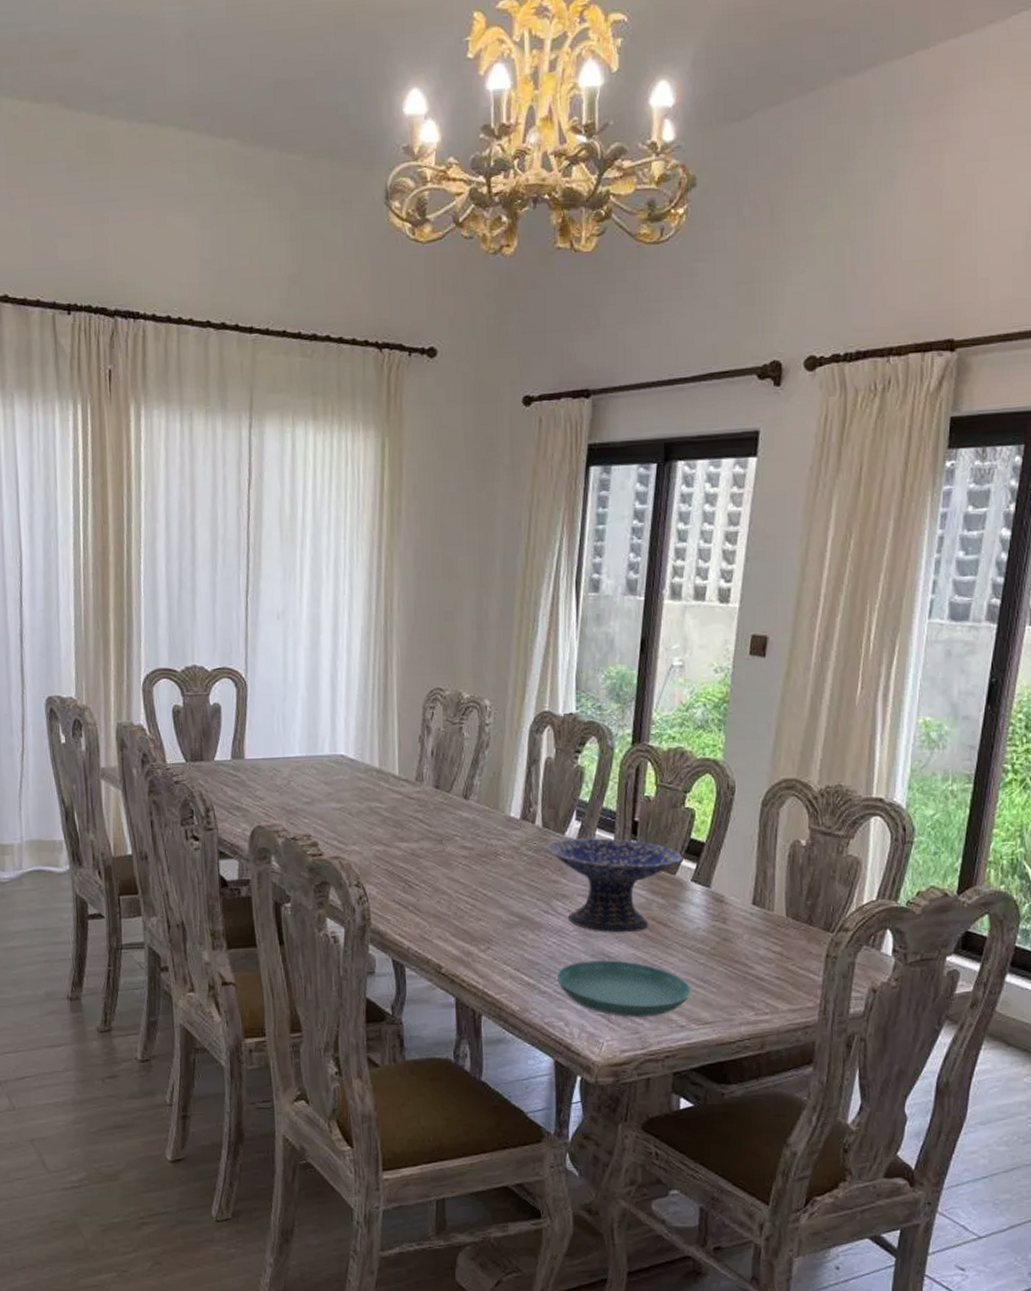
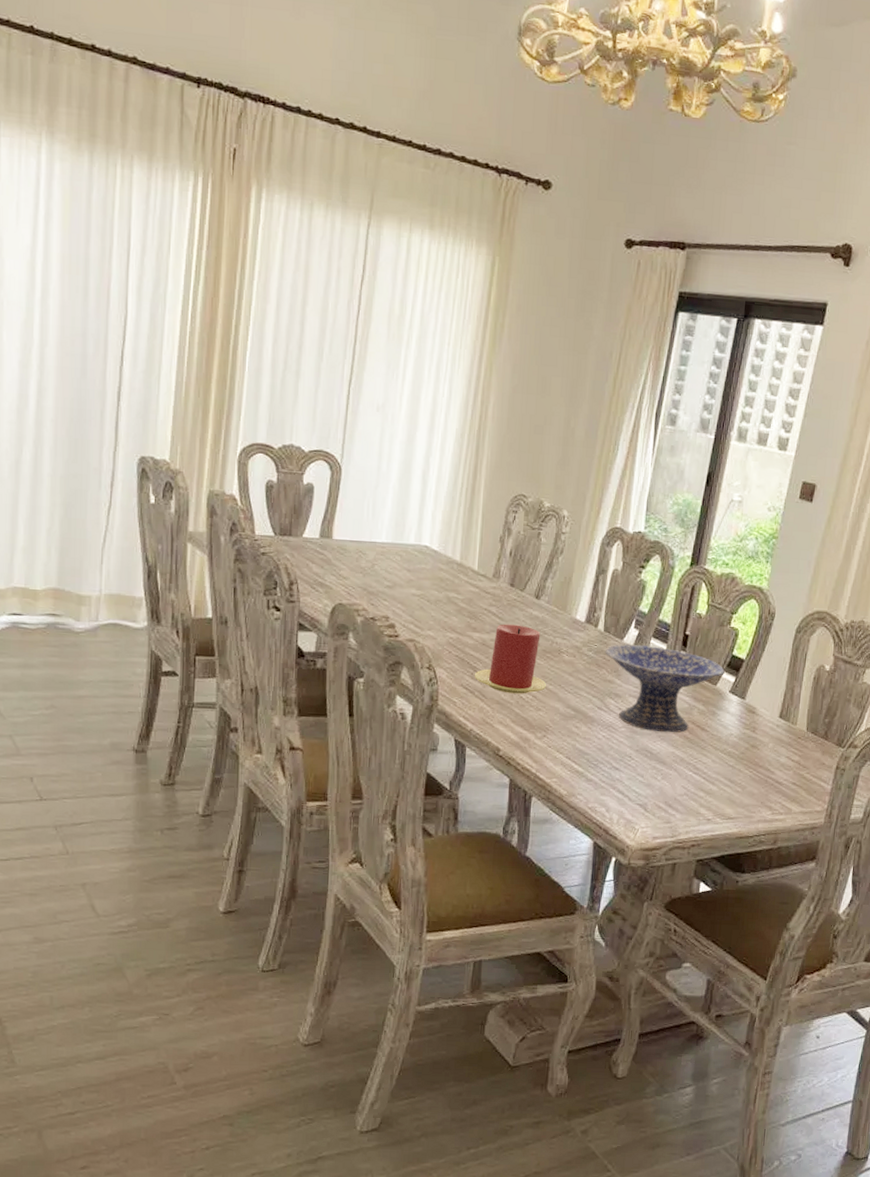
candle: none [406,829,486,905] -> present [474,624,547,694]
saucer: present [556,960,692,1017] -> none [603,755,720,809]

